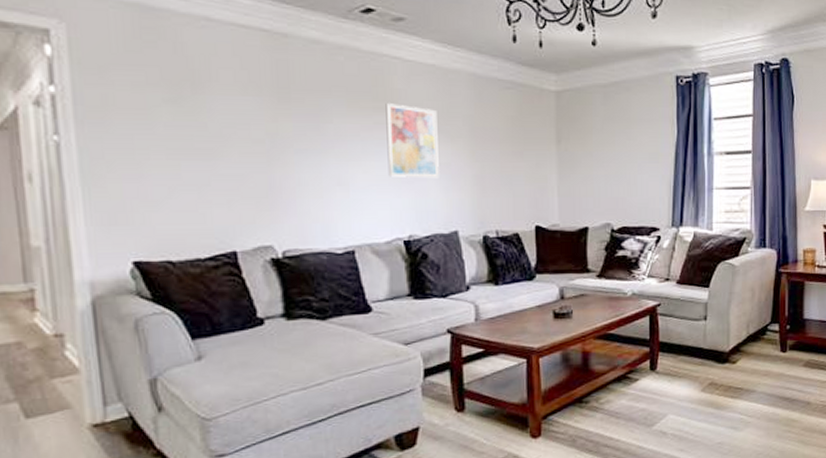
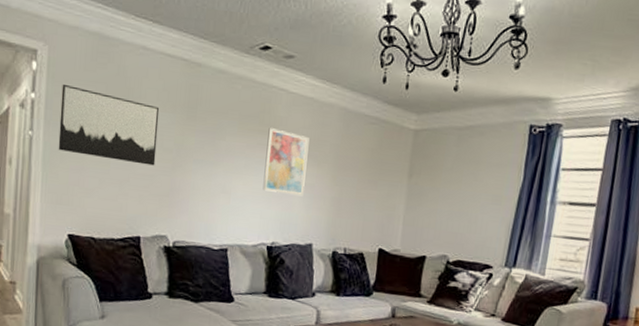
wall art: none [94,70,244,163] -> present [58,83,160,166]

